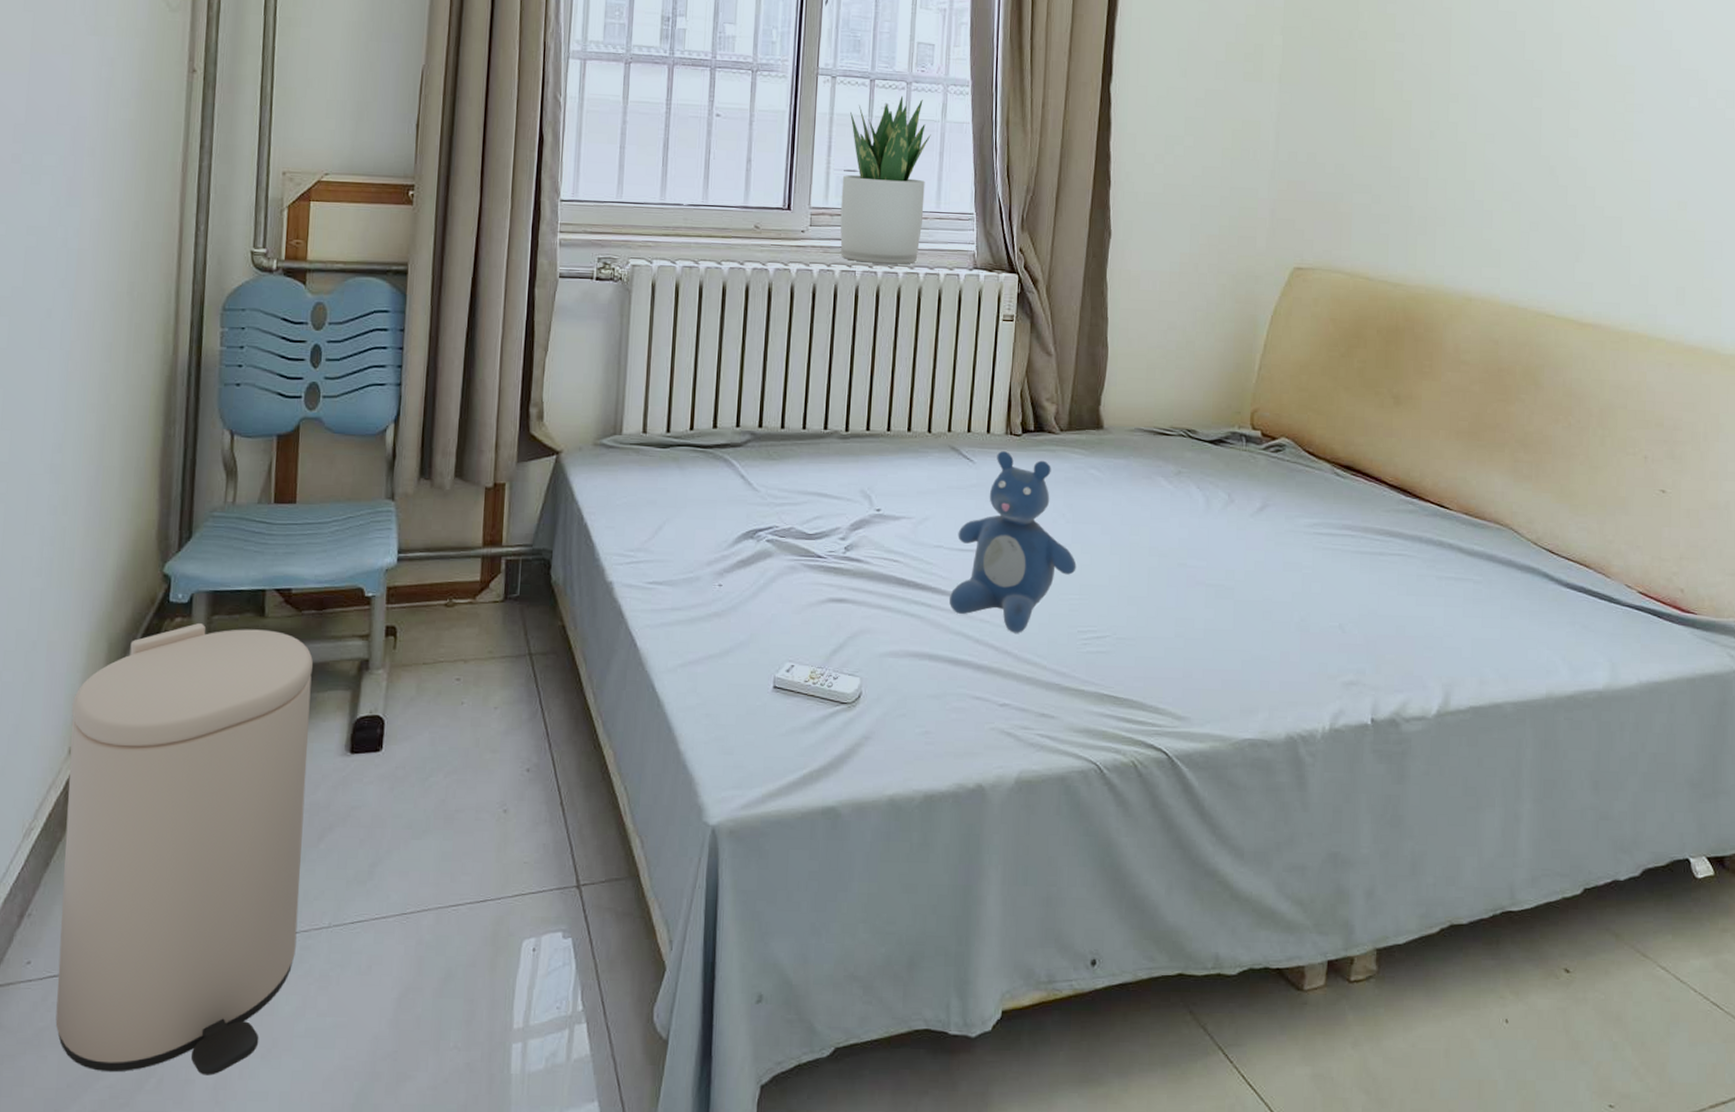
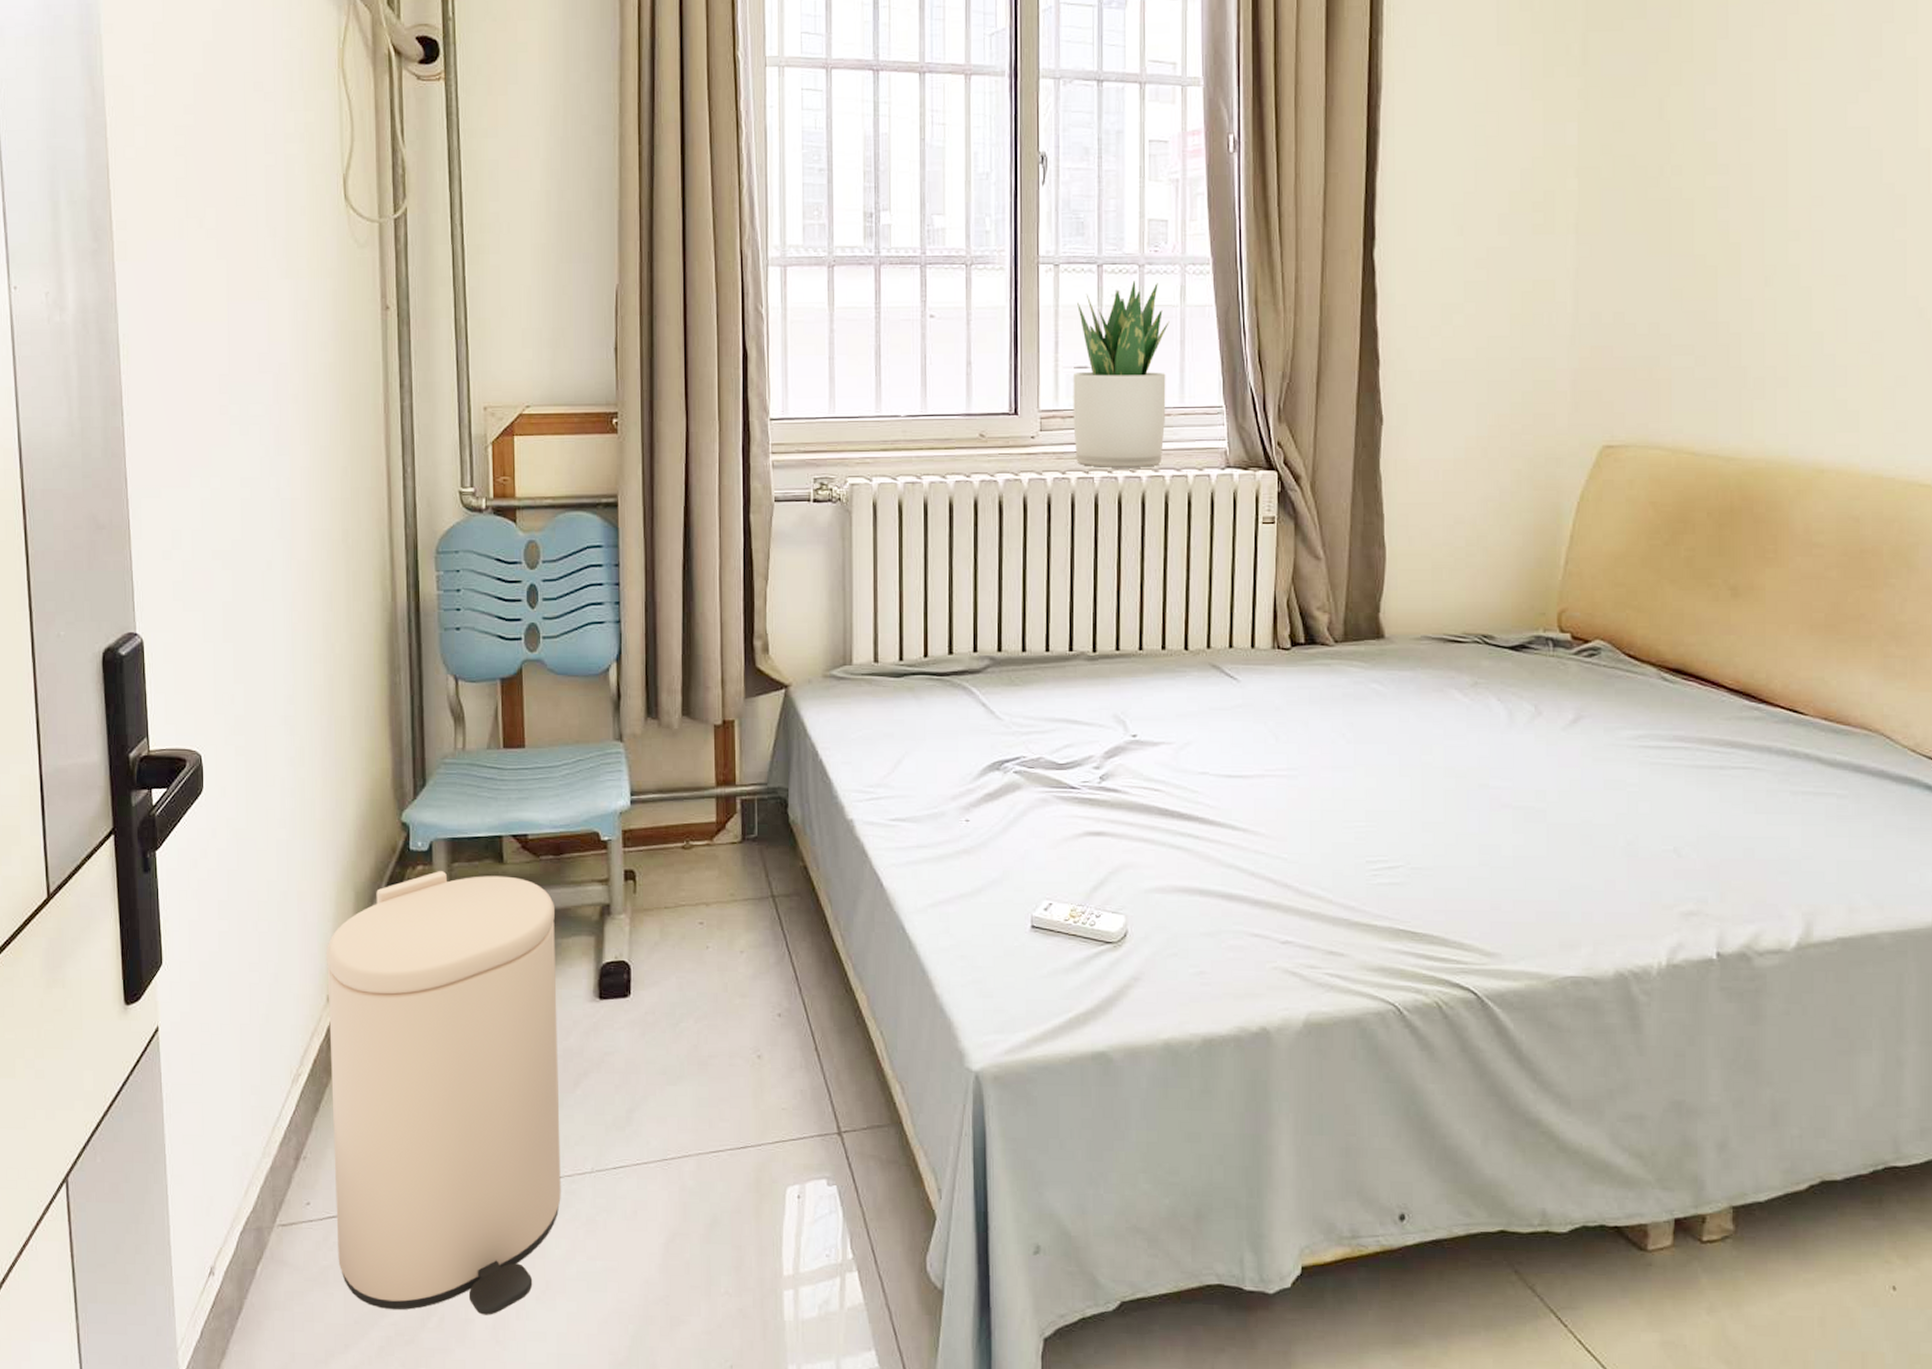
stuffed animal: present [950,451,1076,633] -> none [1219,667,1361,865]

